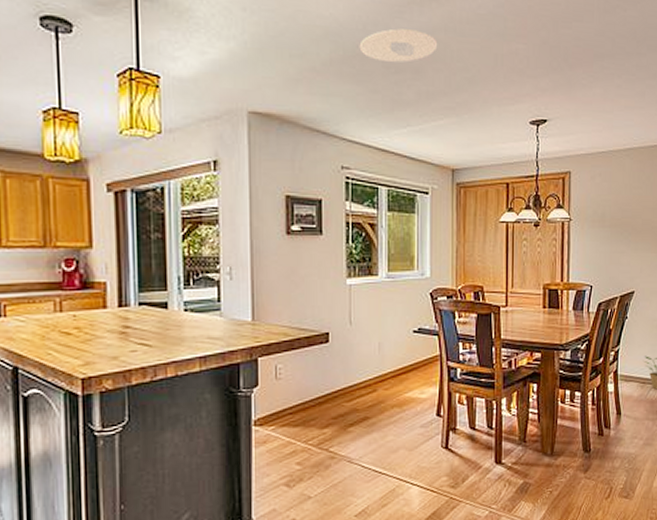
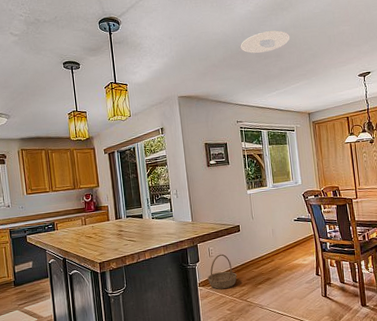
basket: none [269,375,317,431] -> present [207,254,237,289]

